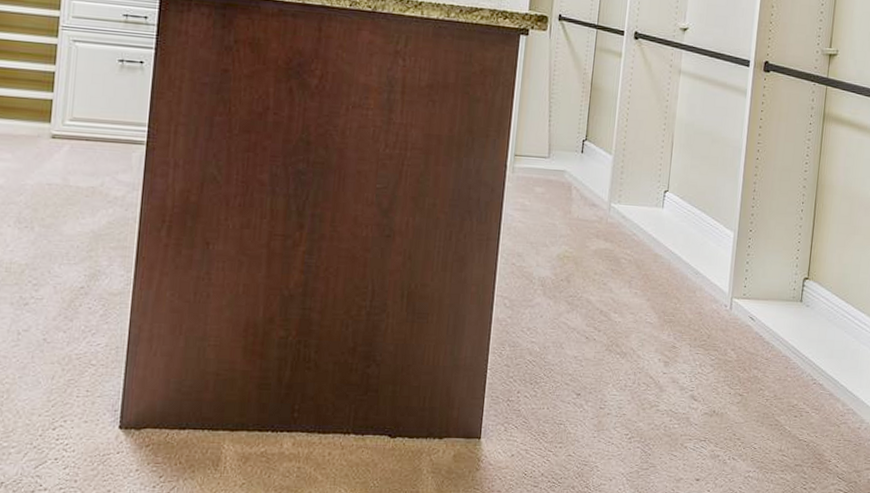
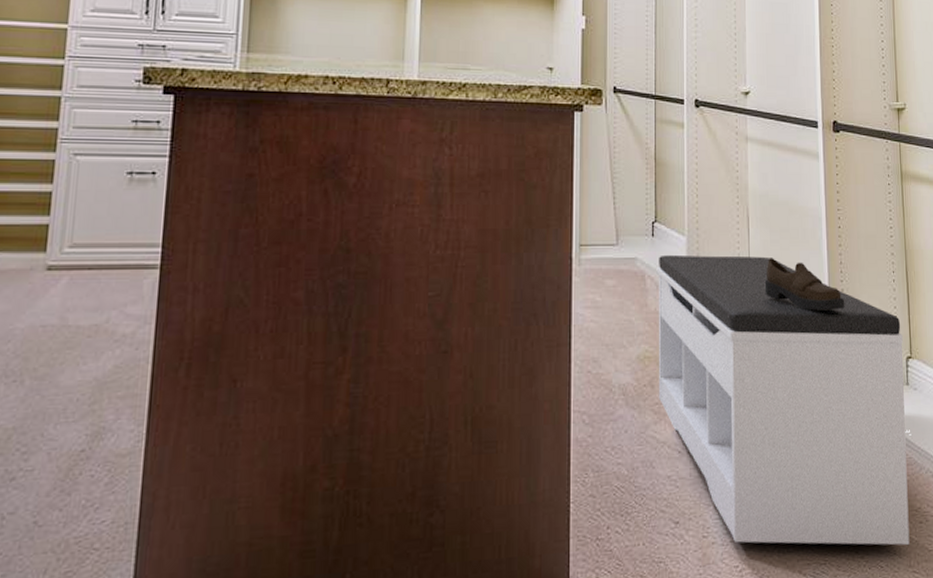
bench: none [573,170,803,433] -> present [656,254,910,546]
shoe: none [680,181,754,232] -> present [765,258,845,311]

